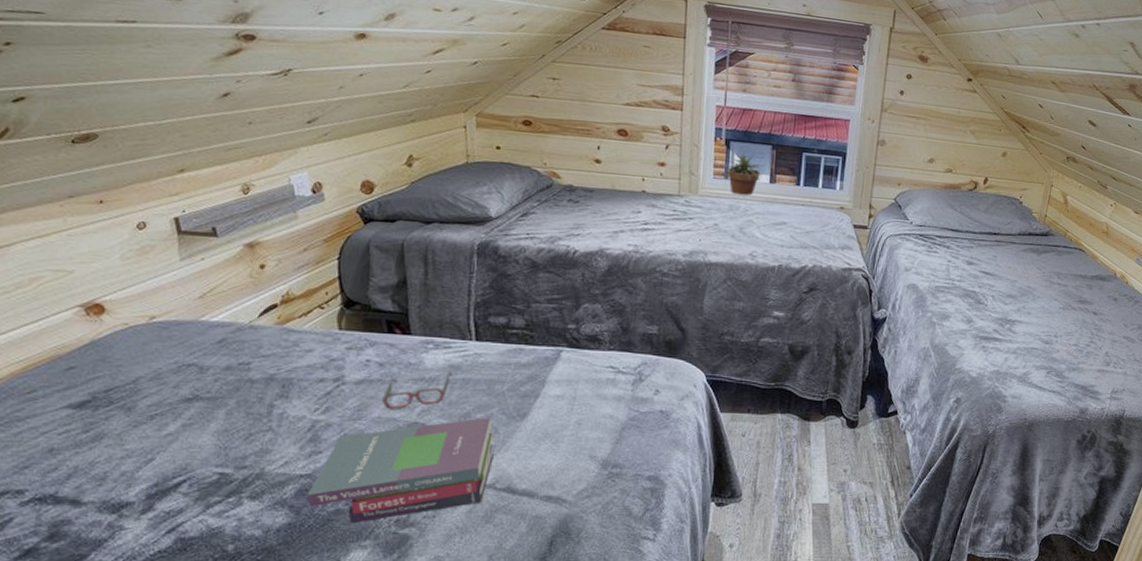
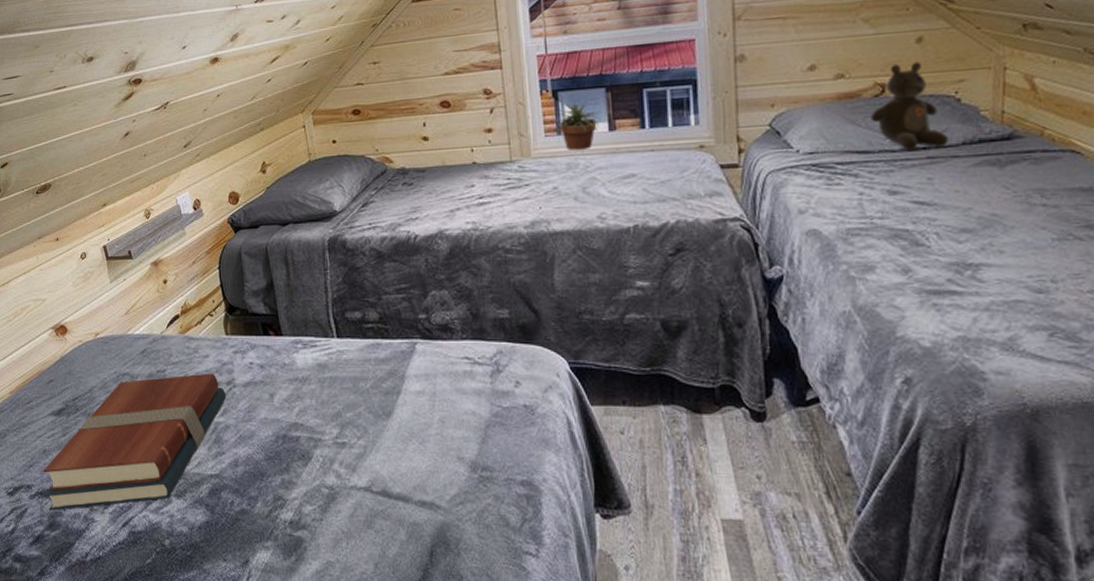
books: none [44,368,331,519] -> present [44,373,226,511]
books: present [306,417,494,524] -> none [217,417,367,524]
spectacles: present [382,372,453,410] -> none [266,371,321,411]
teddy bear: none [964,169,1010,234] -> present [870,61,948,150]

